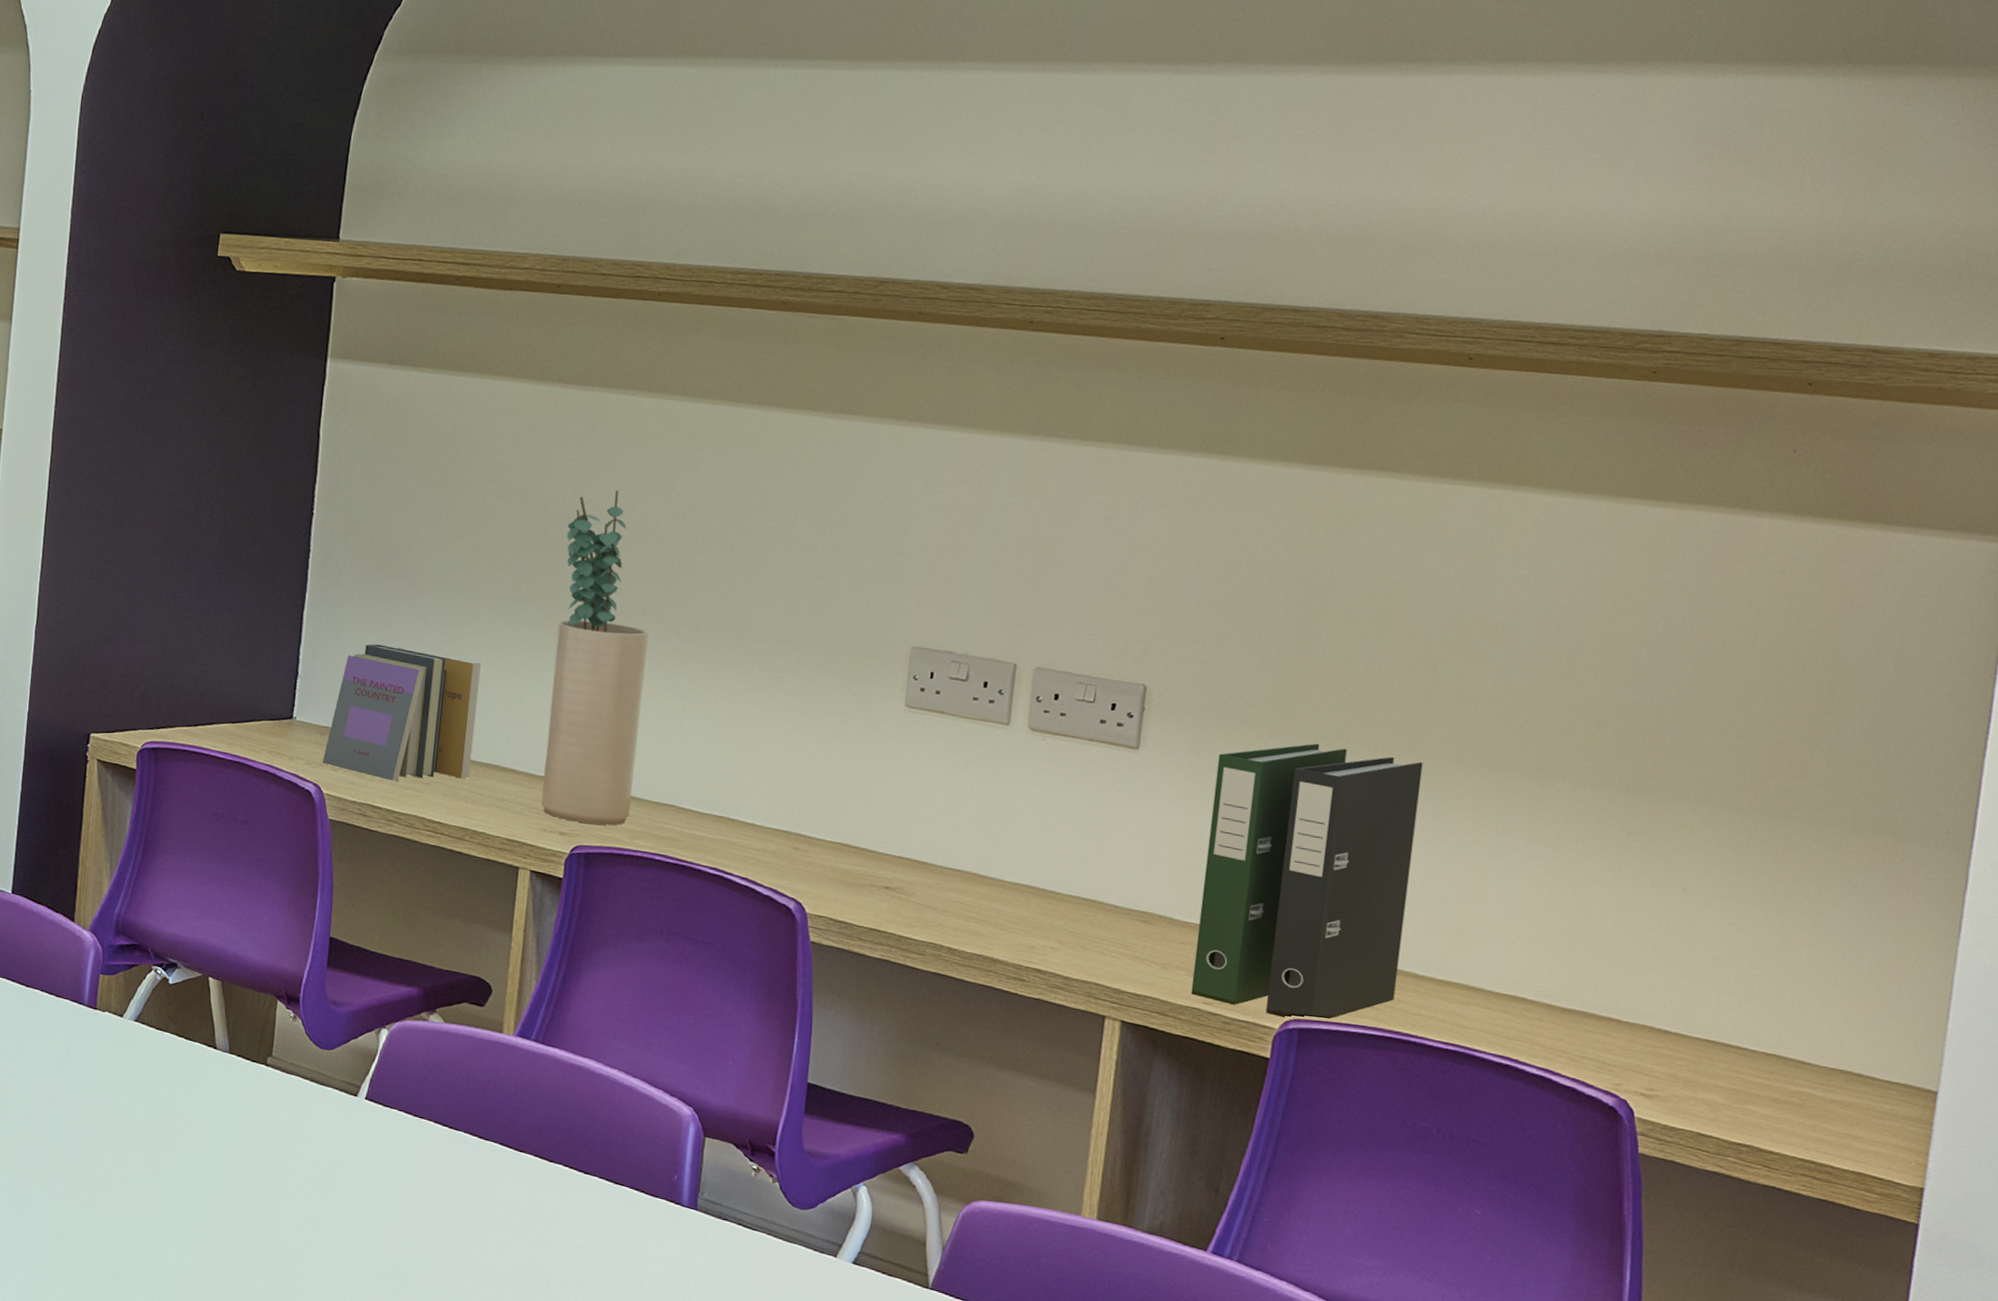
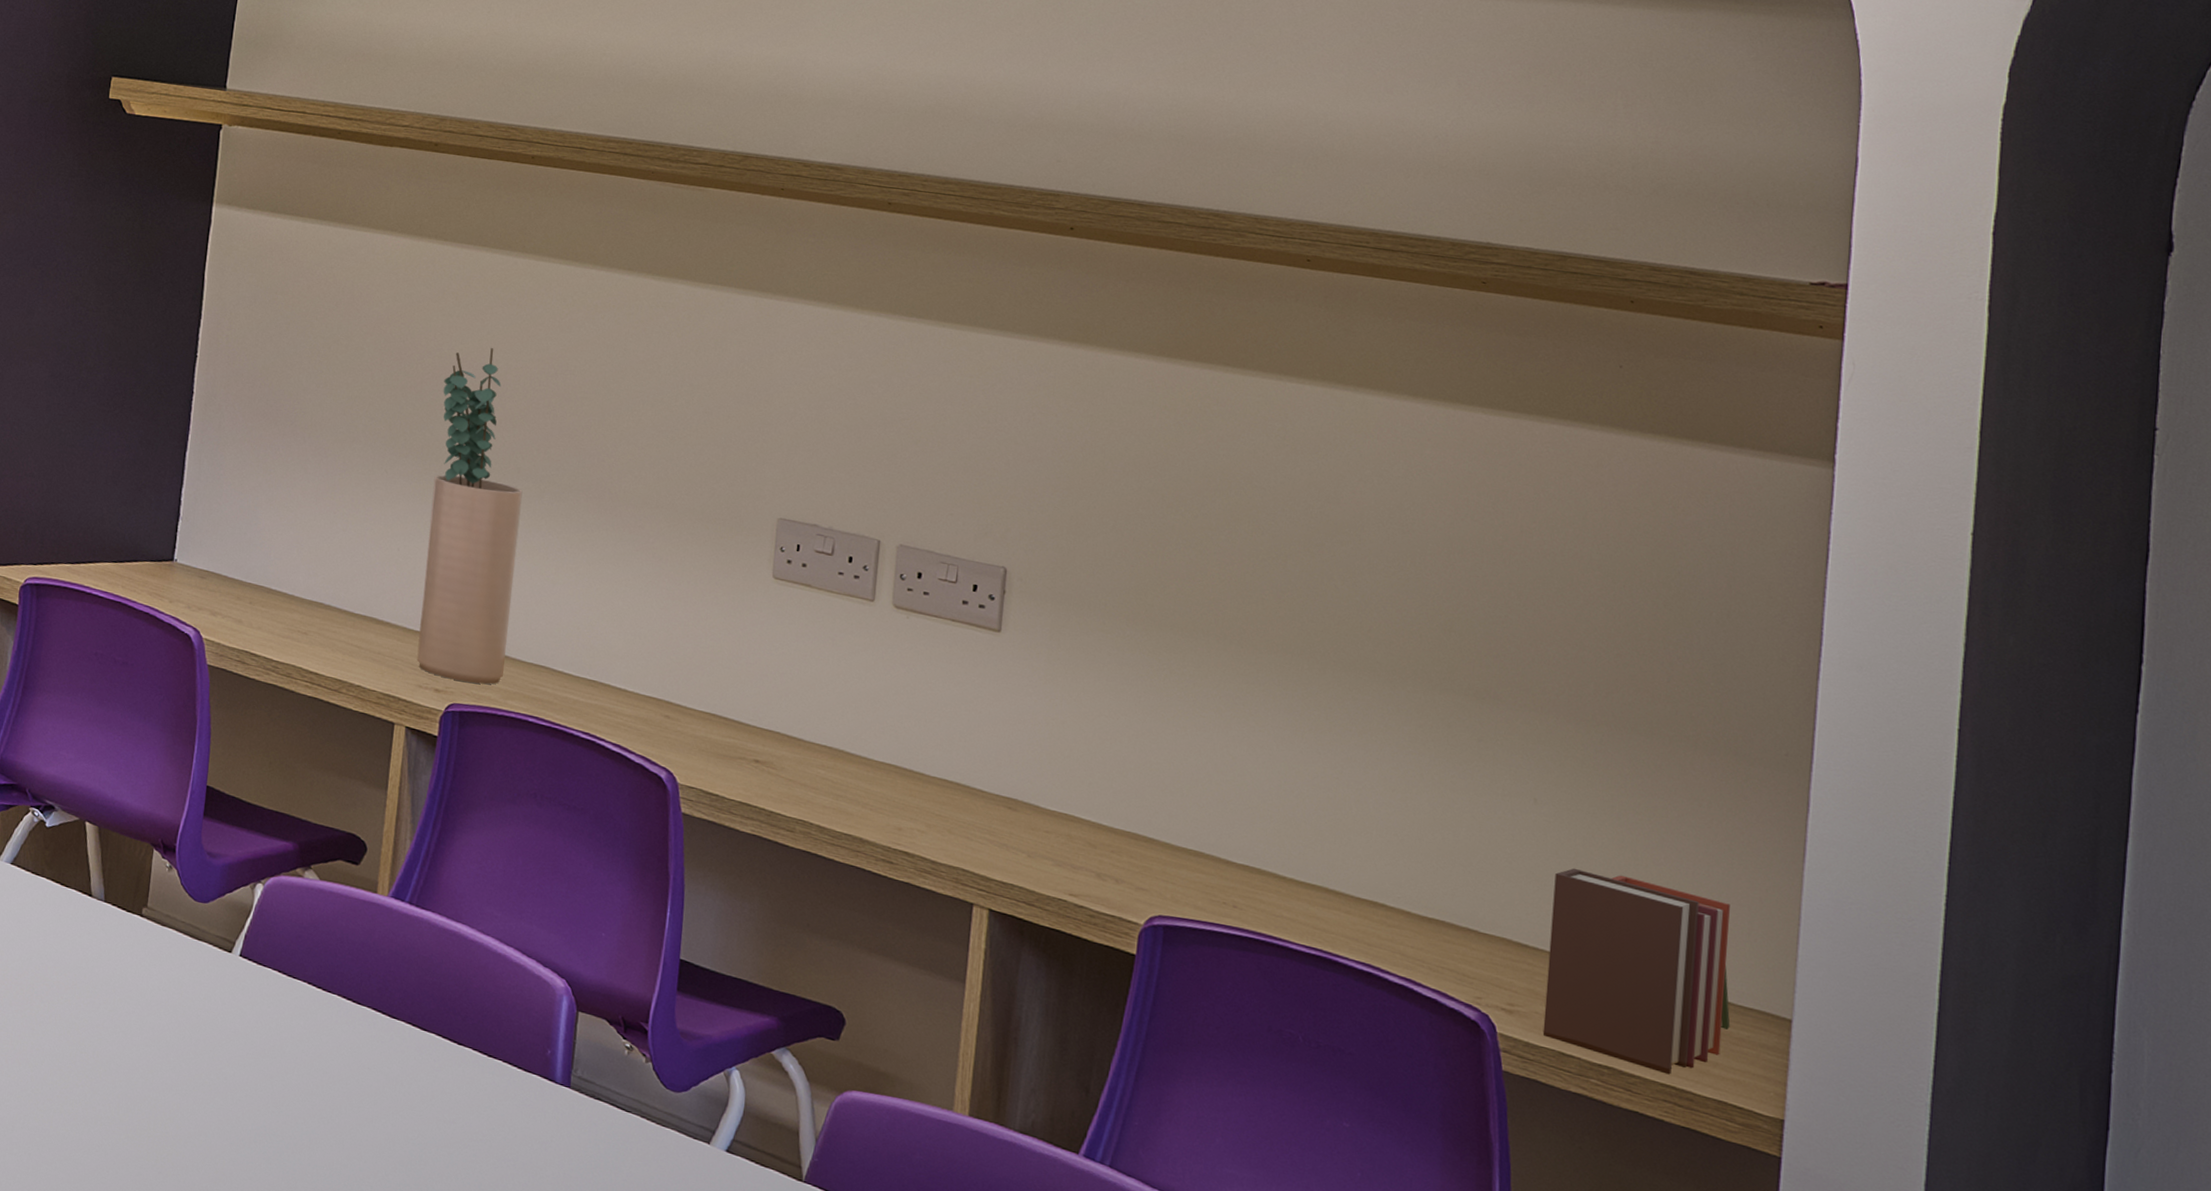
books: present [322,644,481,782] -> none [201,489,359,630]
binder: present [1190,743,1423,1020] -> none [1056,634,1277,918]
books: none [1681,954,1880,1150] -> present [1542,868,1730,1075]

